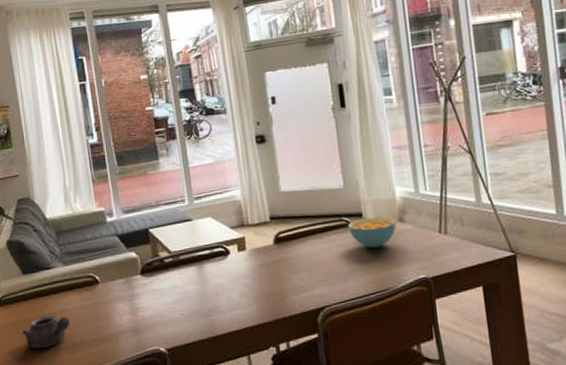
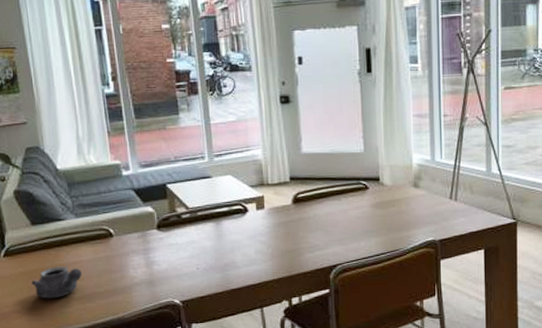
cereal bowl: present [347,217,397,249] -> none [364,181,411,212]

